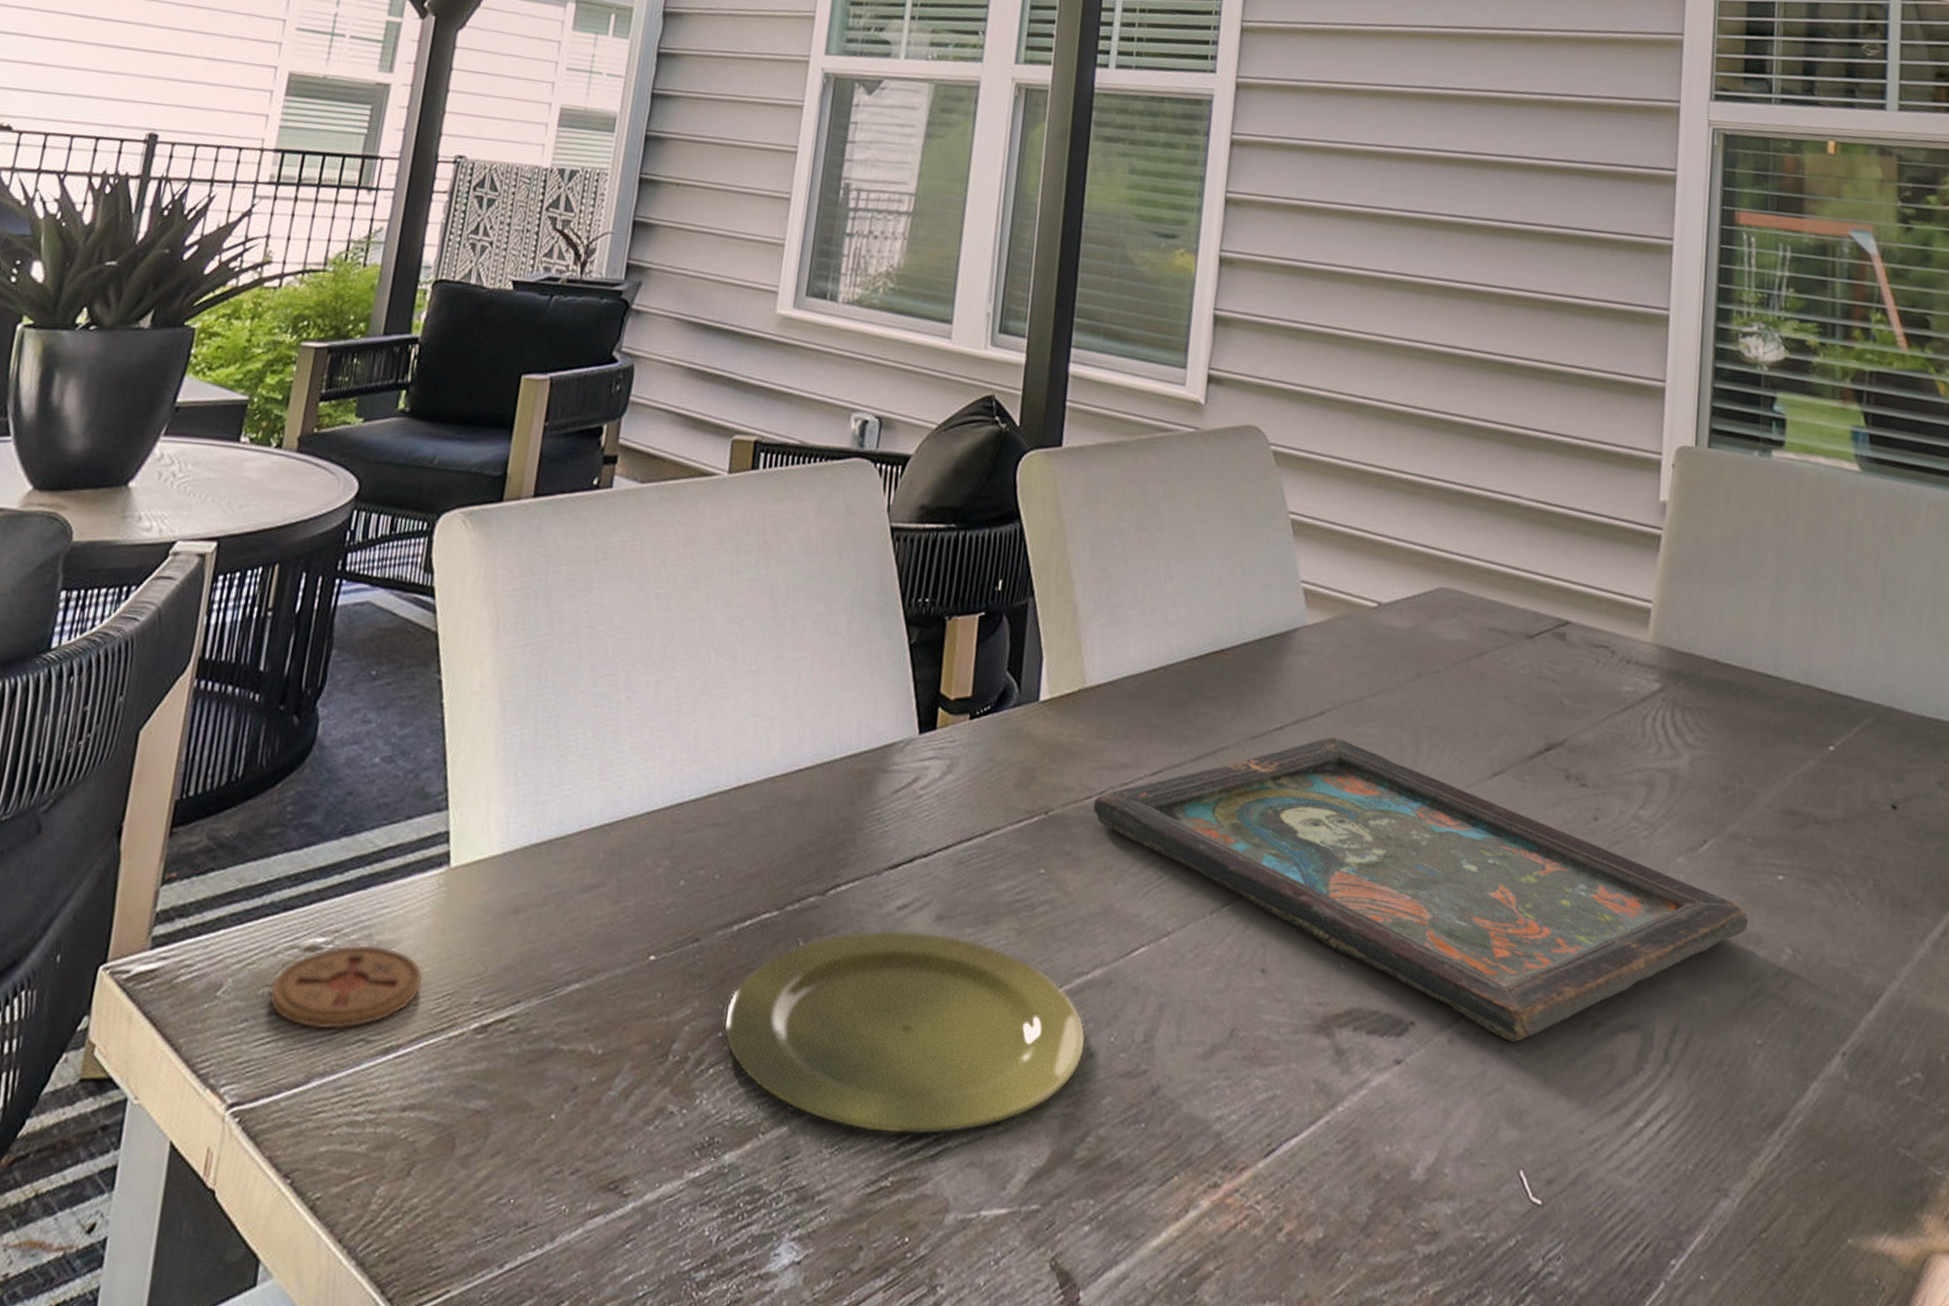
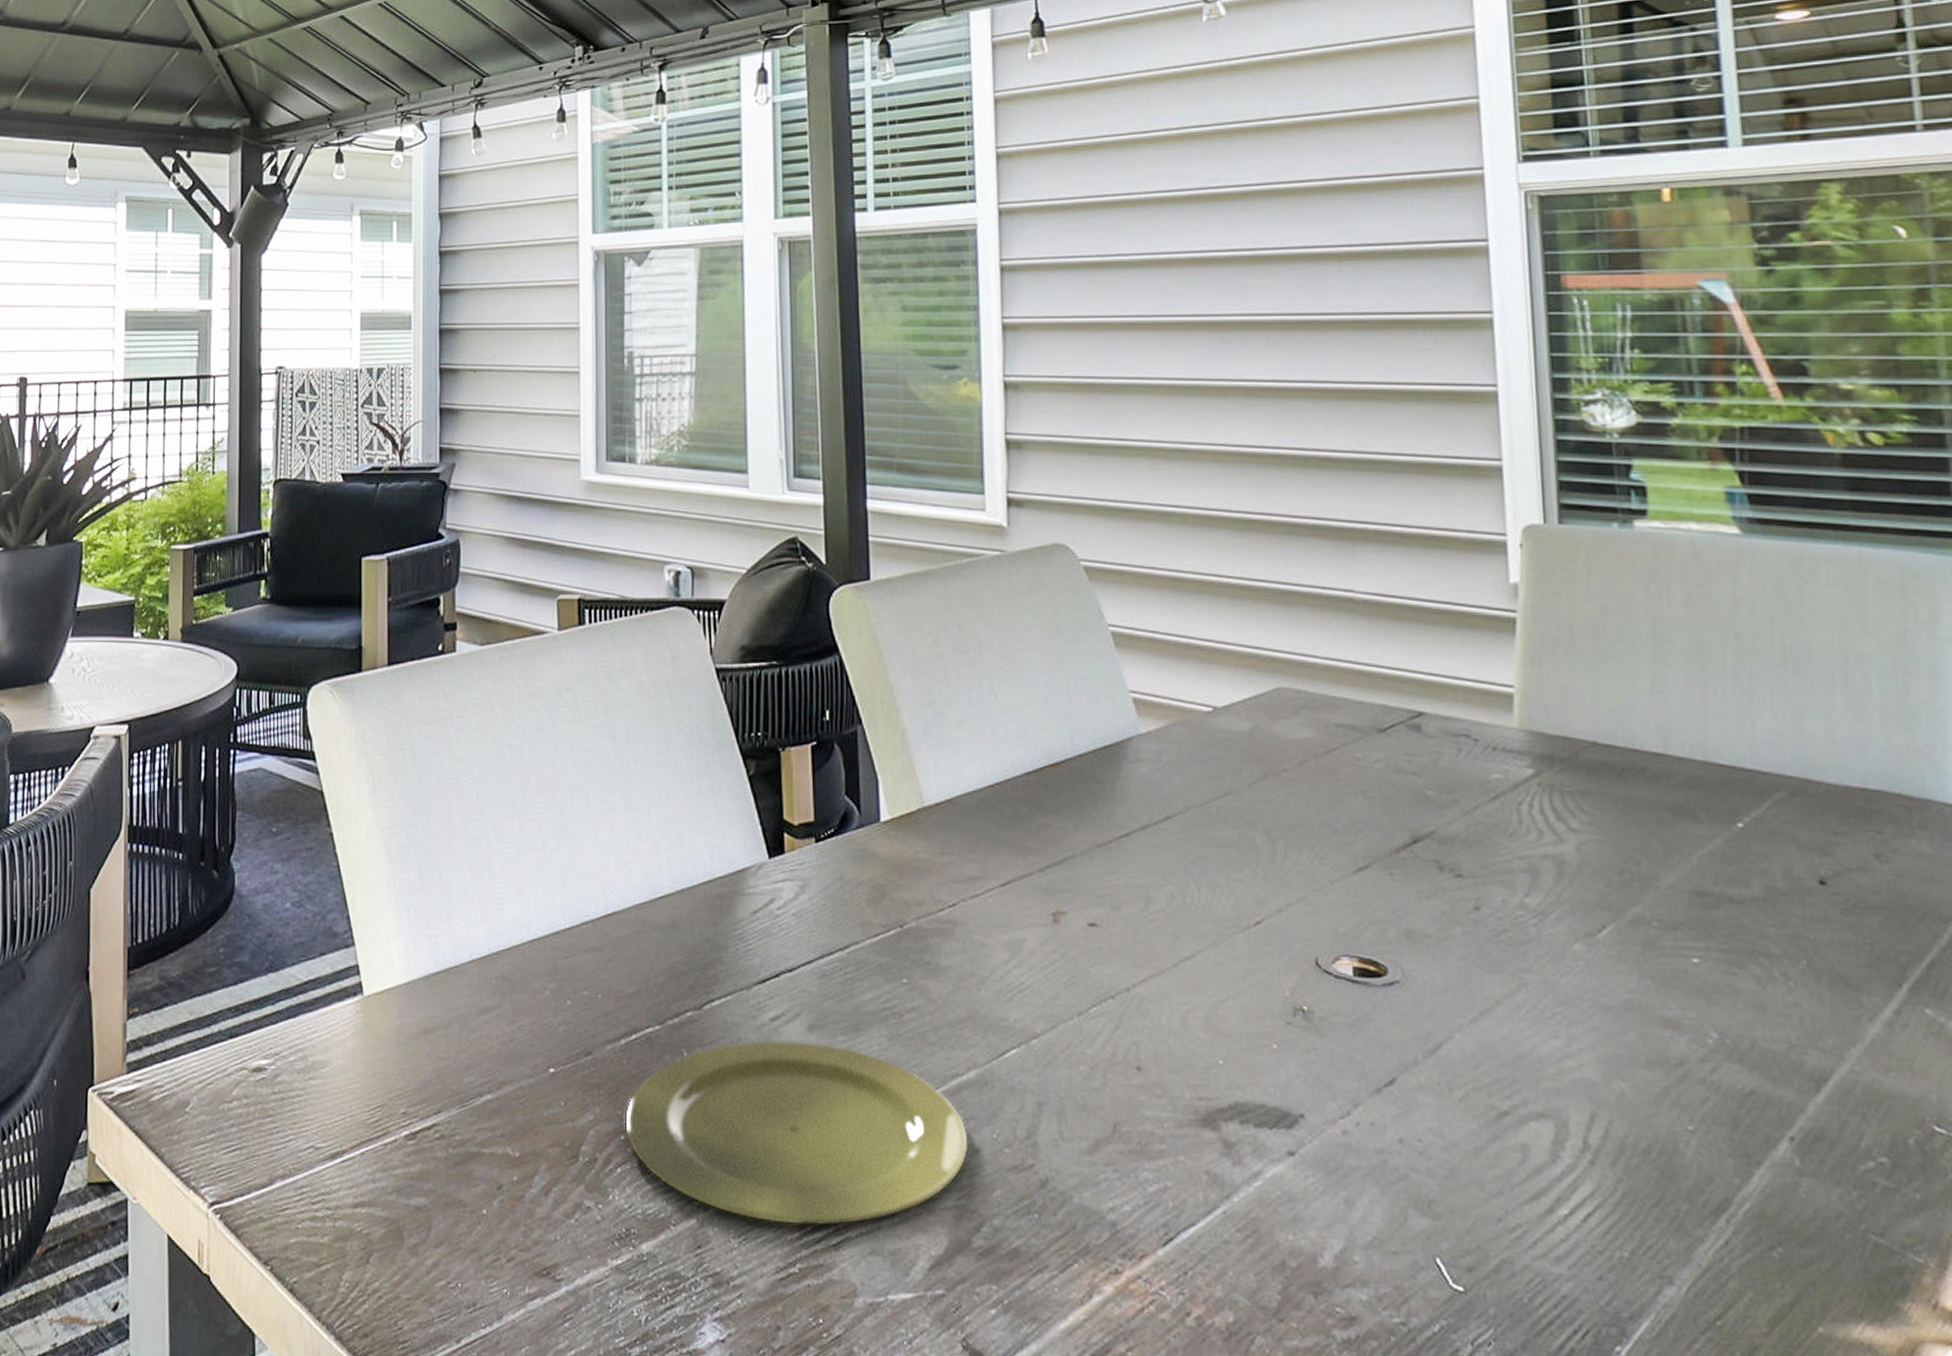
coaster: present [268,944,424,1030] -> none [229,1065,355,1139]
decorative tray: present [1093,737,1749,1042] -> none [946,840,1664,1132]

